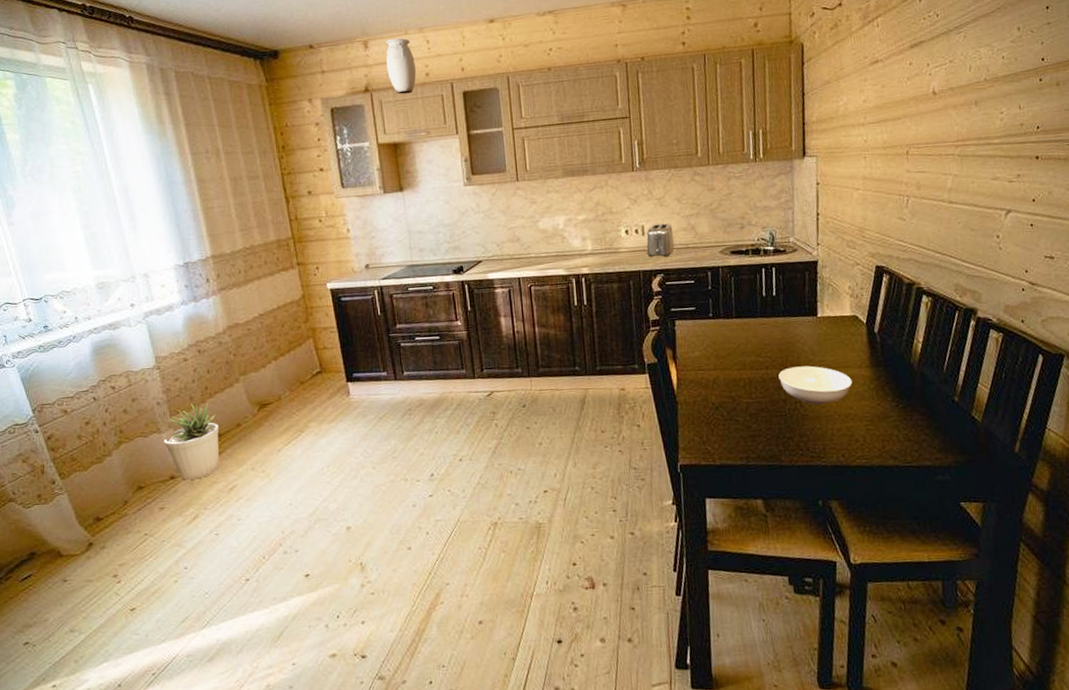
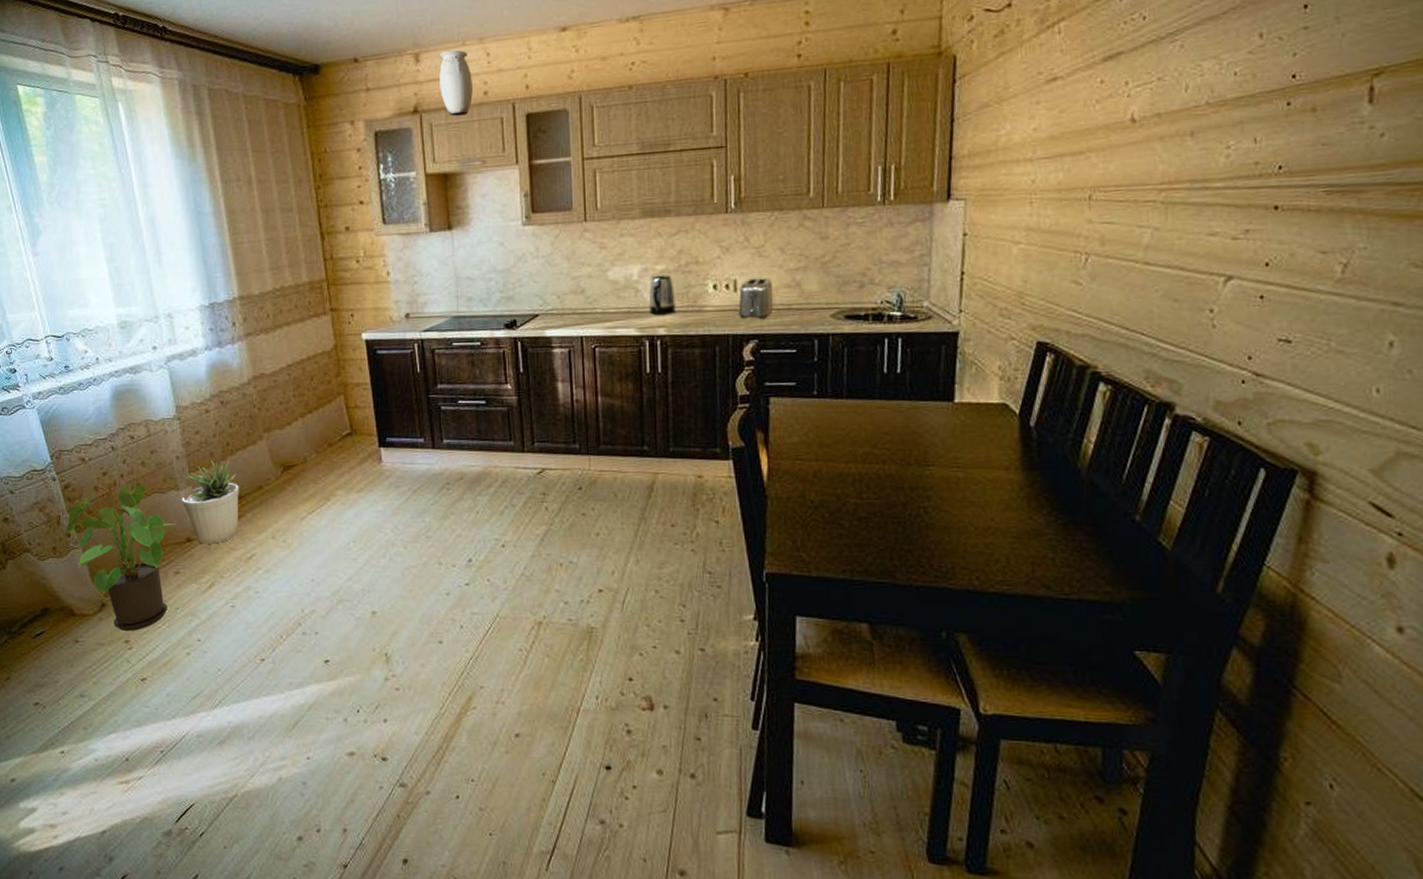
house plant: none [50,430,160,566] -> present [66,485,176,631]
kettle: none [573,223,596,257] -> present [648,274,676,315]
bowl: present [778,365,853,405] -> none [898,463,996,512]

